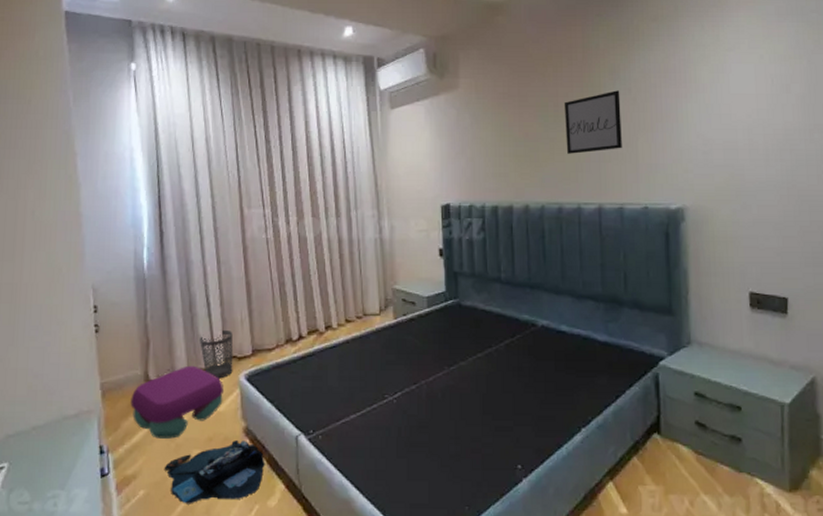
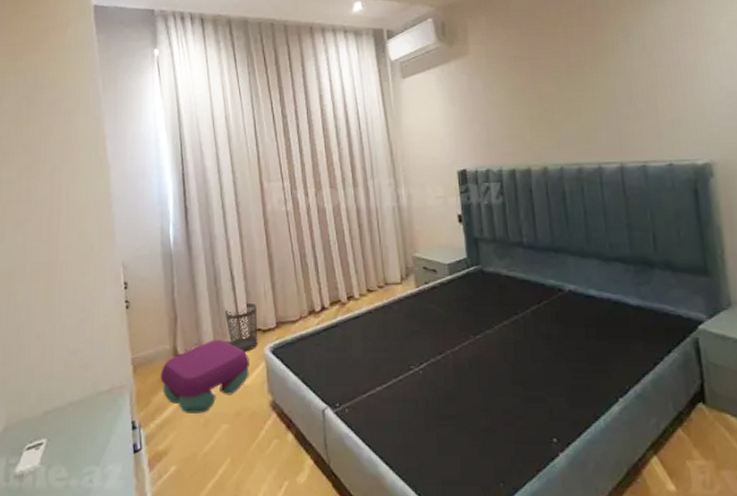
backpack: present [164,441,265,504] -> none [194,415,293,481]
wall art: present [563,90,622,154] -> none [576,47,641,114]

